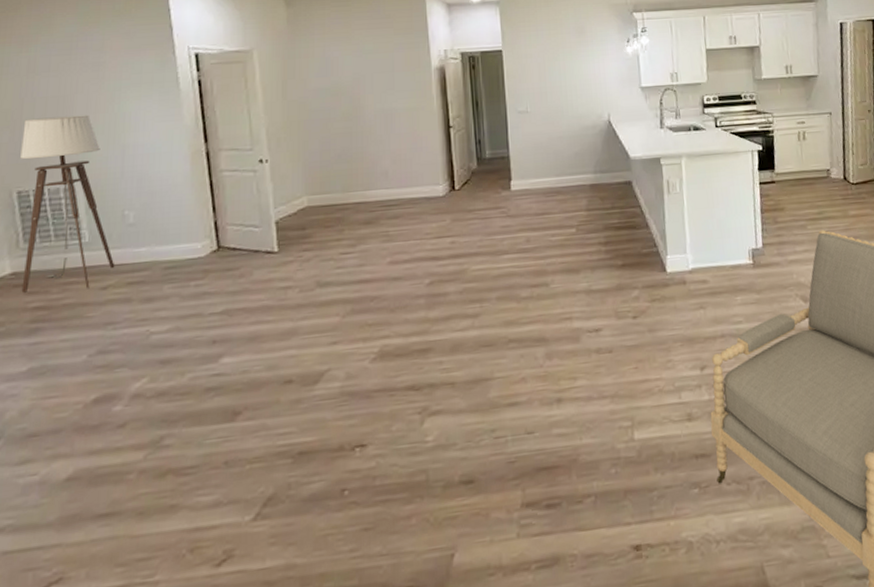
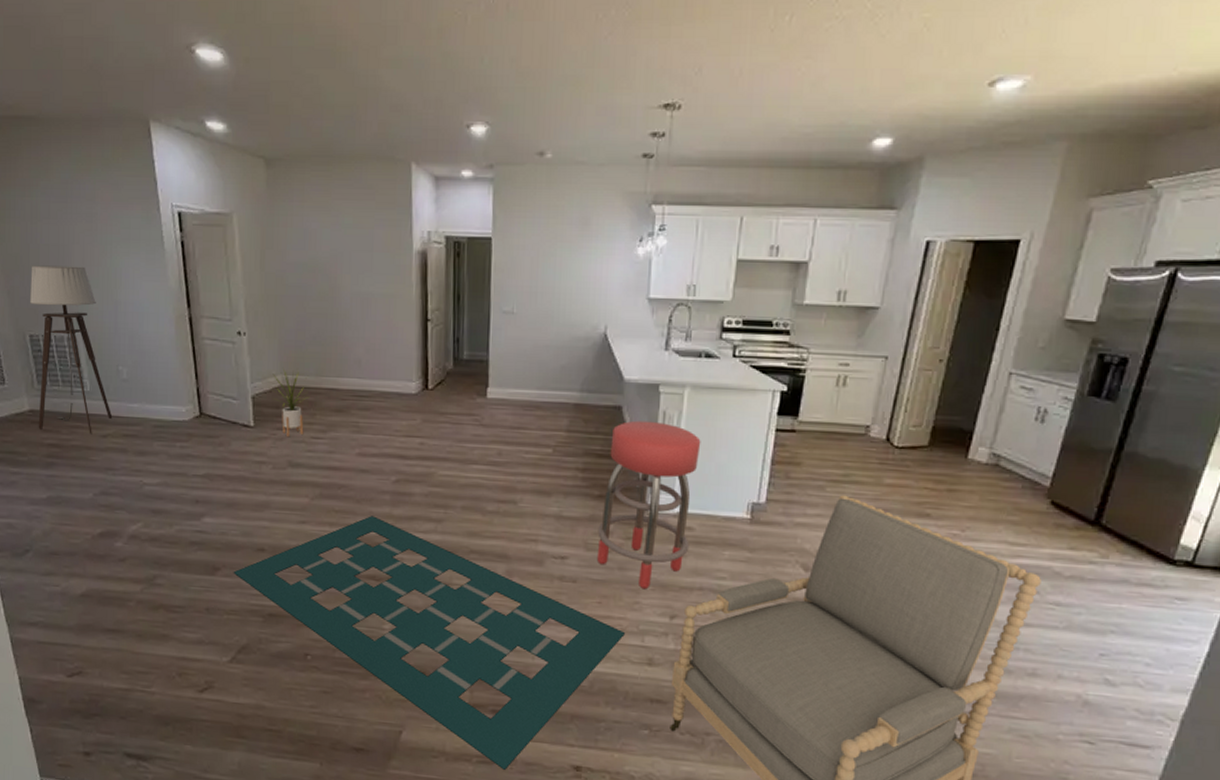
area rug: none [256,323,663,570] -> present [233,516,625,770]
house plant: none [296,189,336,256] -> present [271,368,309,436]
stool: none [625,190,707,347] -> present [596,420,701,590]

